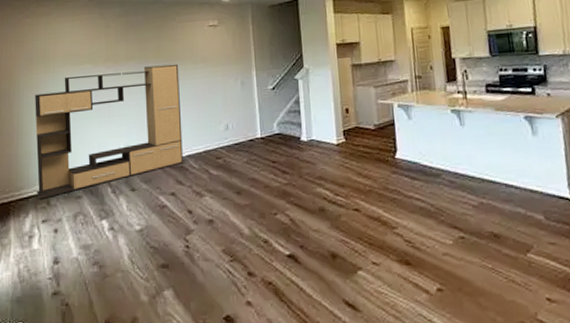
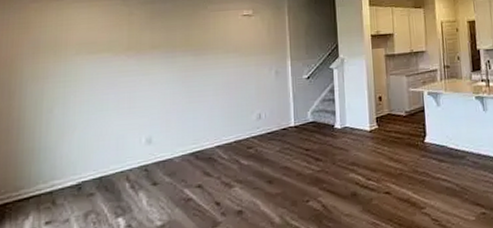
media console: present [35,64,183,199] -> none [40,53,212,199]

